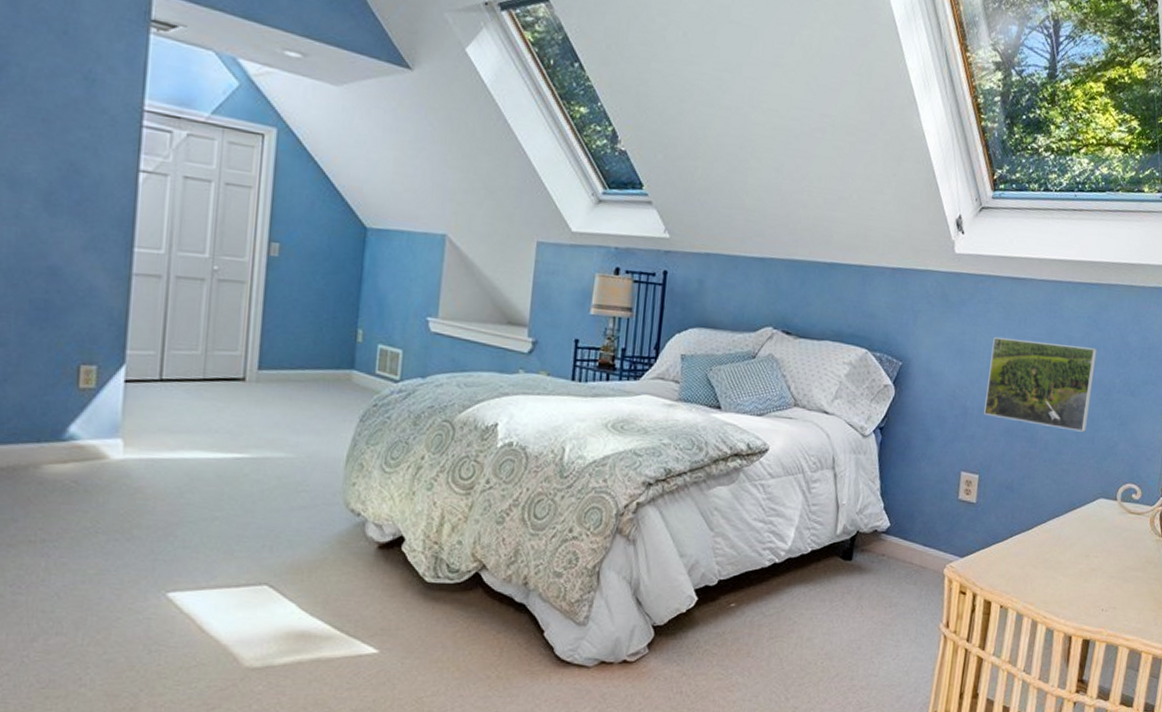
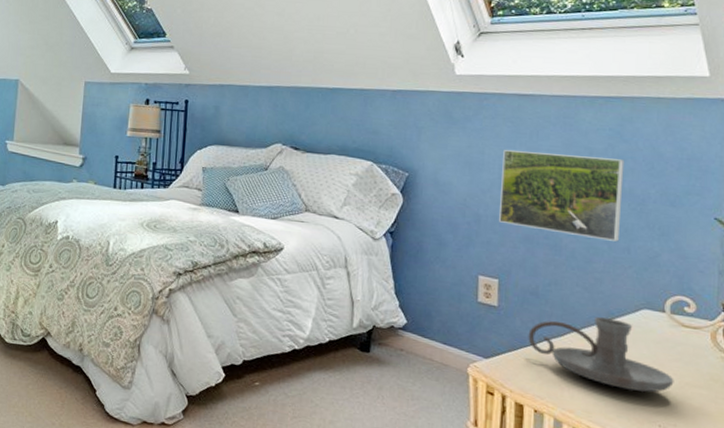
candle holder: none [1000,508,1118,579] -> present [528,317,674,393]

